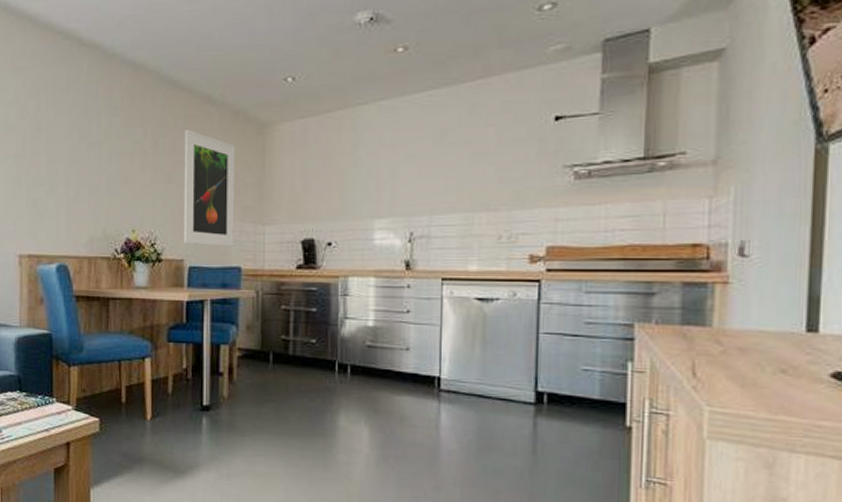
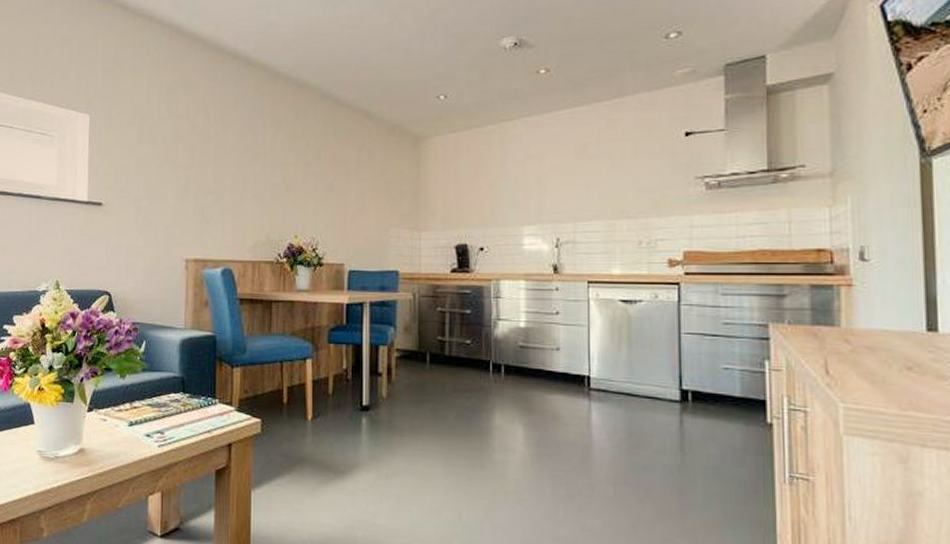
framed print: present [183,129,236,247] -> none [343,141,393,251]

